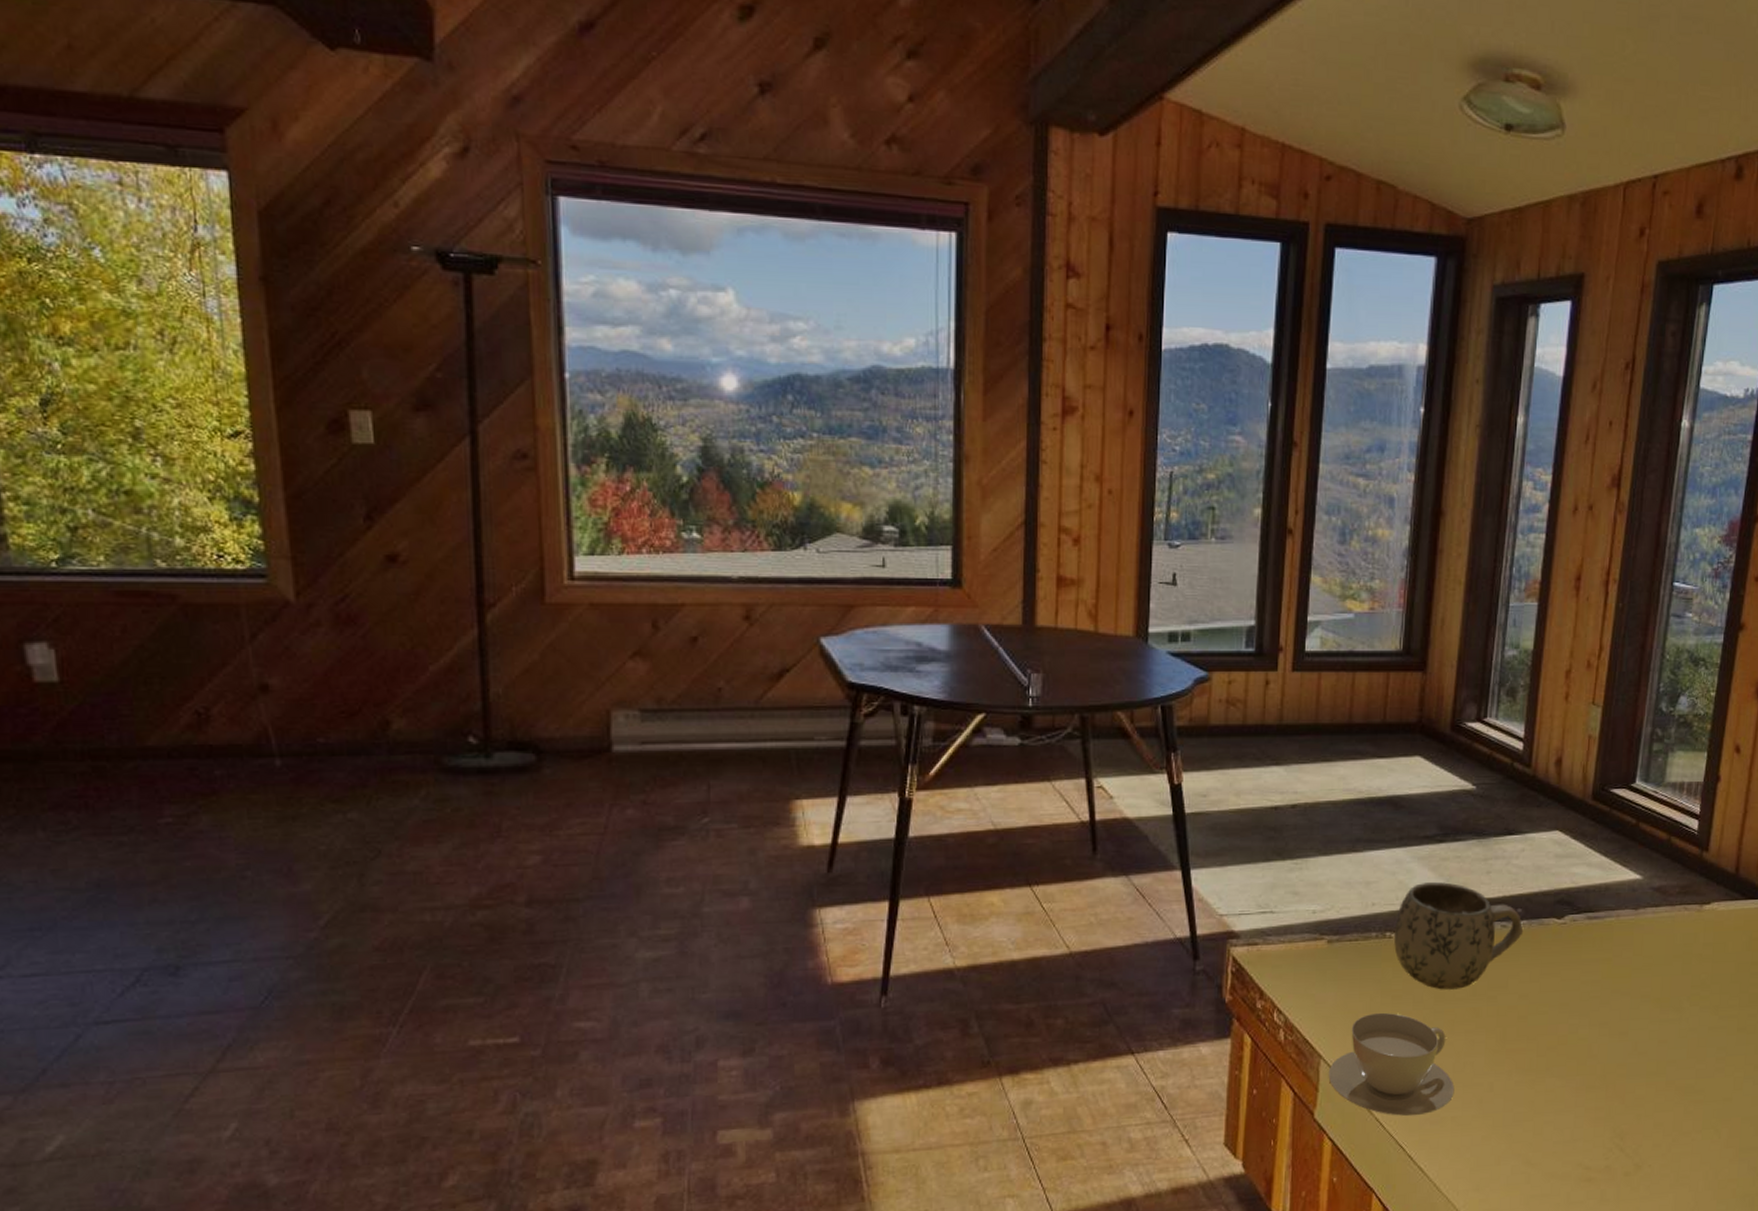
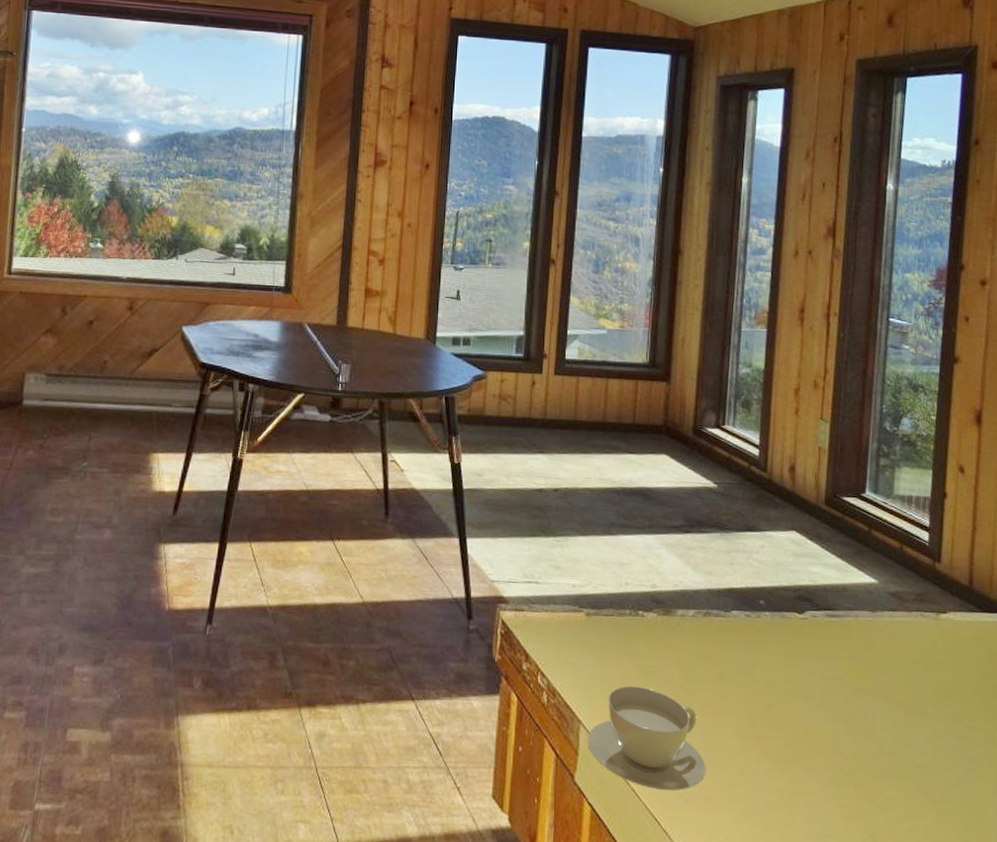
mug: present [1394,881,1524,990] -> none [646,568,766,672]

